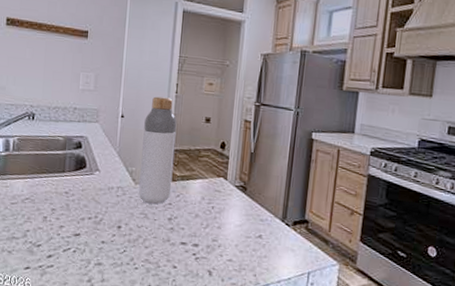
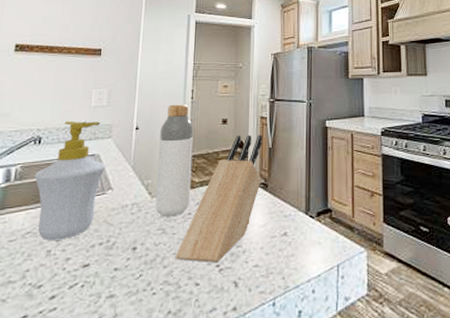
soap bottle: none [29,100,94,209] -> present [34,120,107,240]
knife block: none [155,136,246,252] -> present [174,134,263,263]

